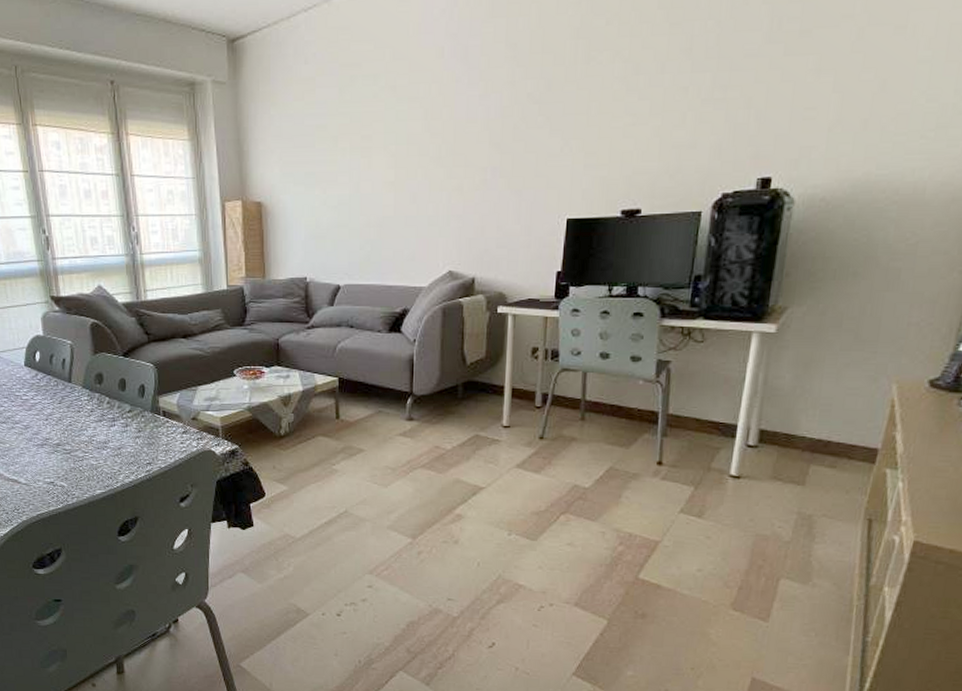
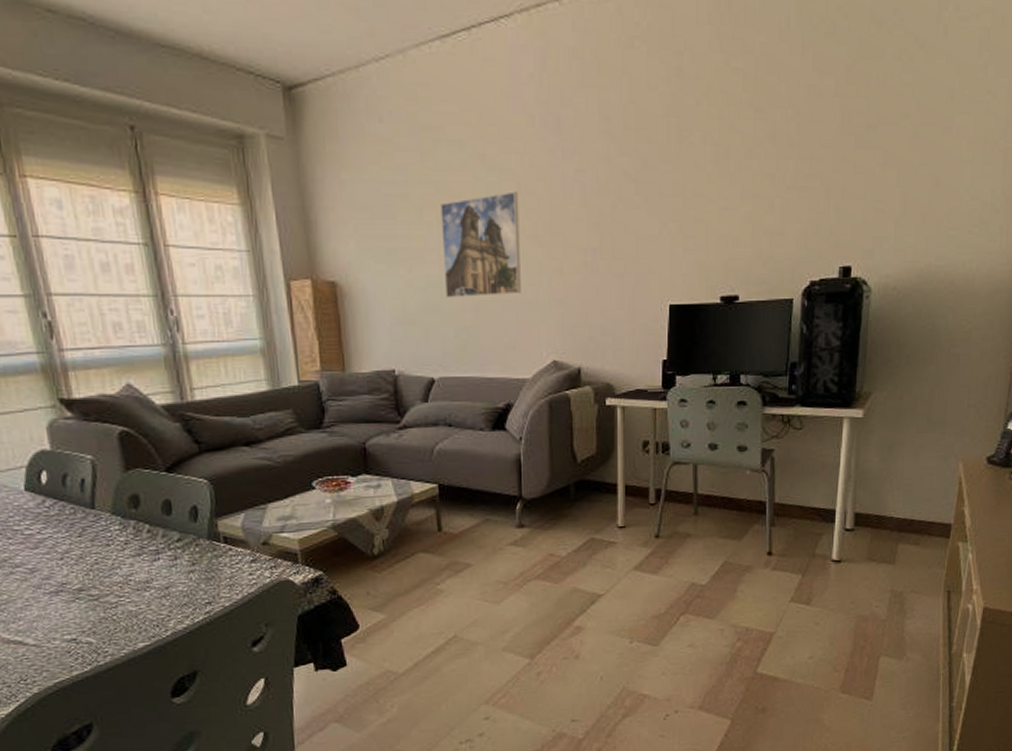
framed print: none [353,118,425,215] -> present [440,191,521,298]

